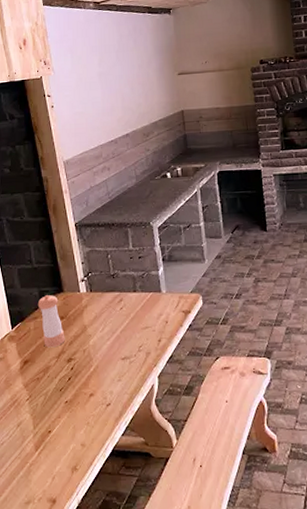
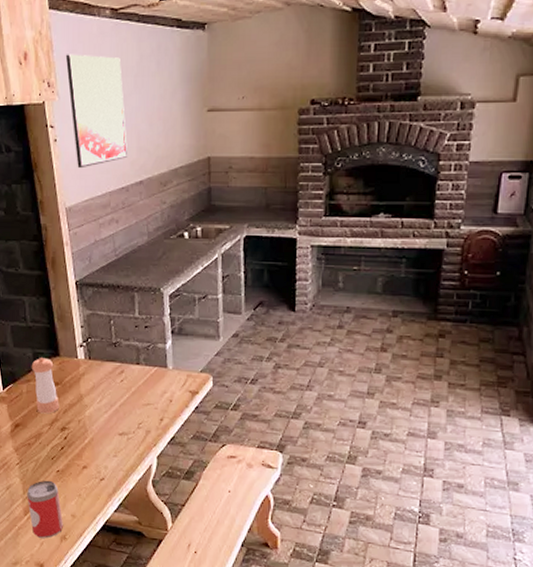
beer can: none [37,412,73,472] -> present [27,480,63,538]
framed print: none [58,38,115,128] -> present [65,54,128,169]

